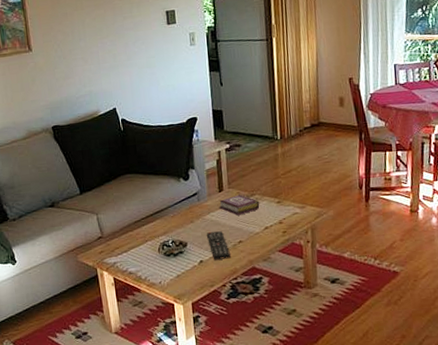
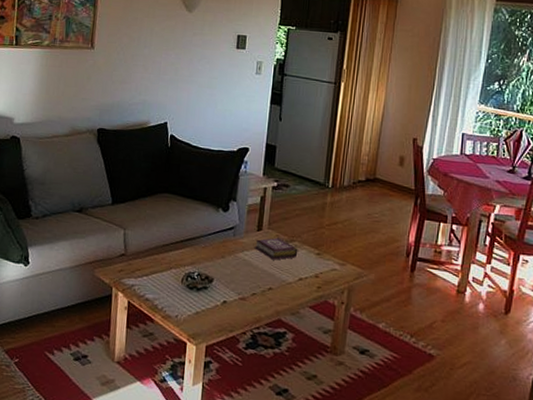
remote control: present [207,230,231,260] -> none [236,272,257,305]

